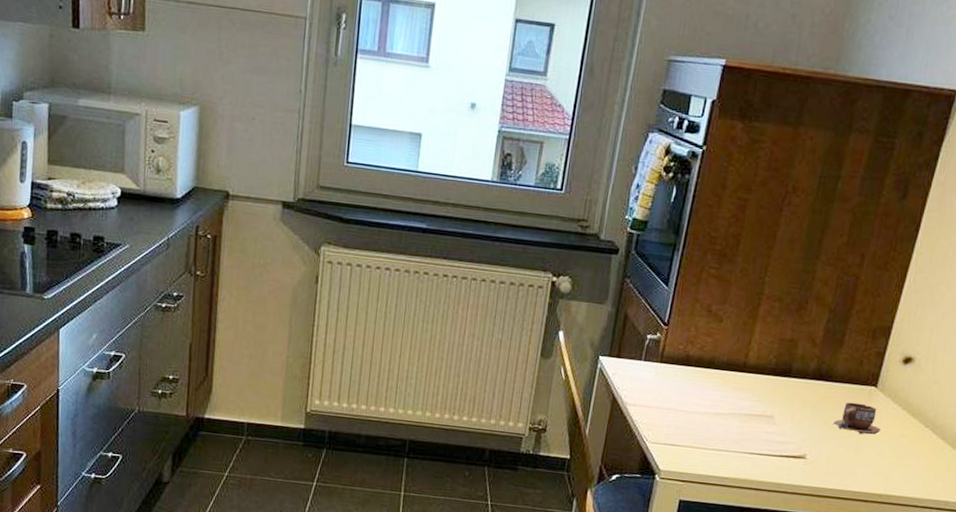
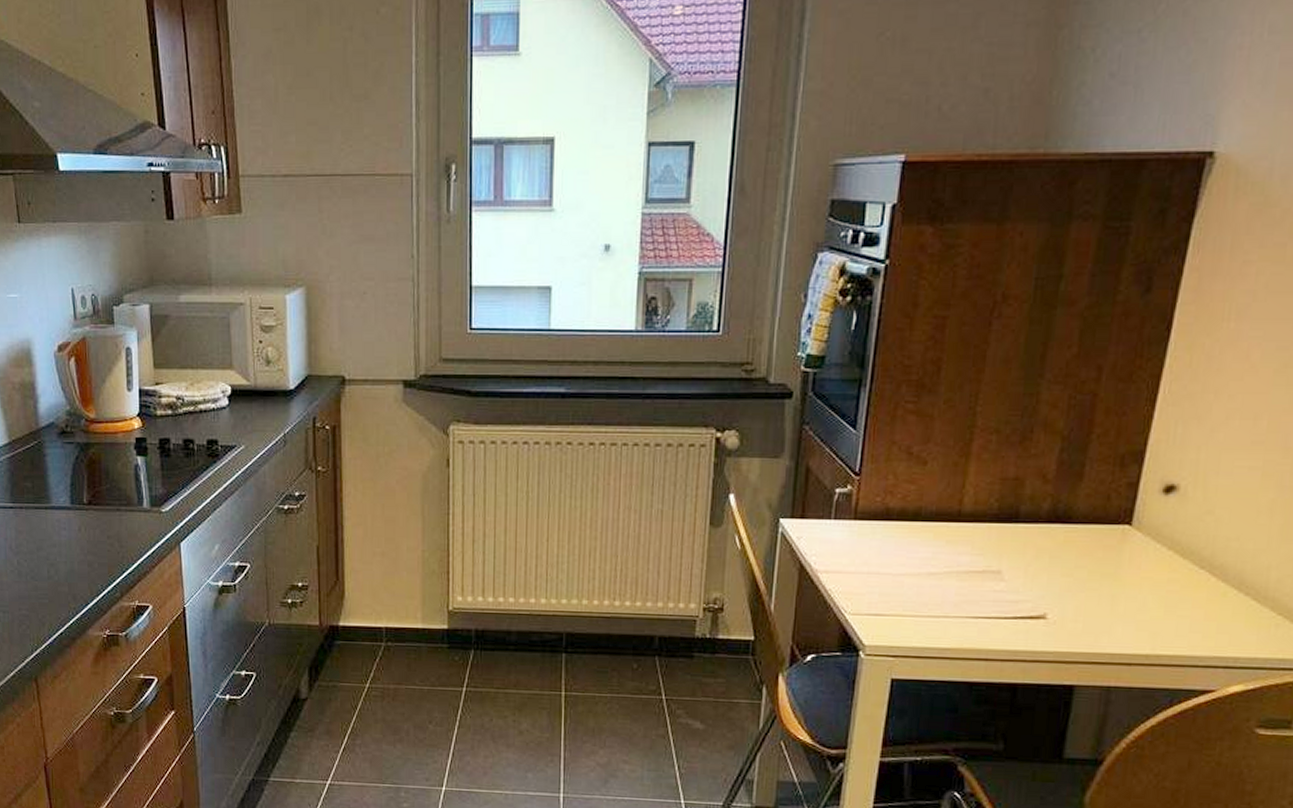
cup: present [833,402,881,435] -> none [1079,546,1142,585]

